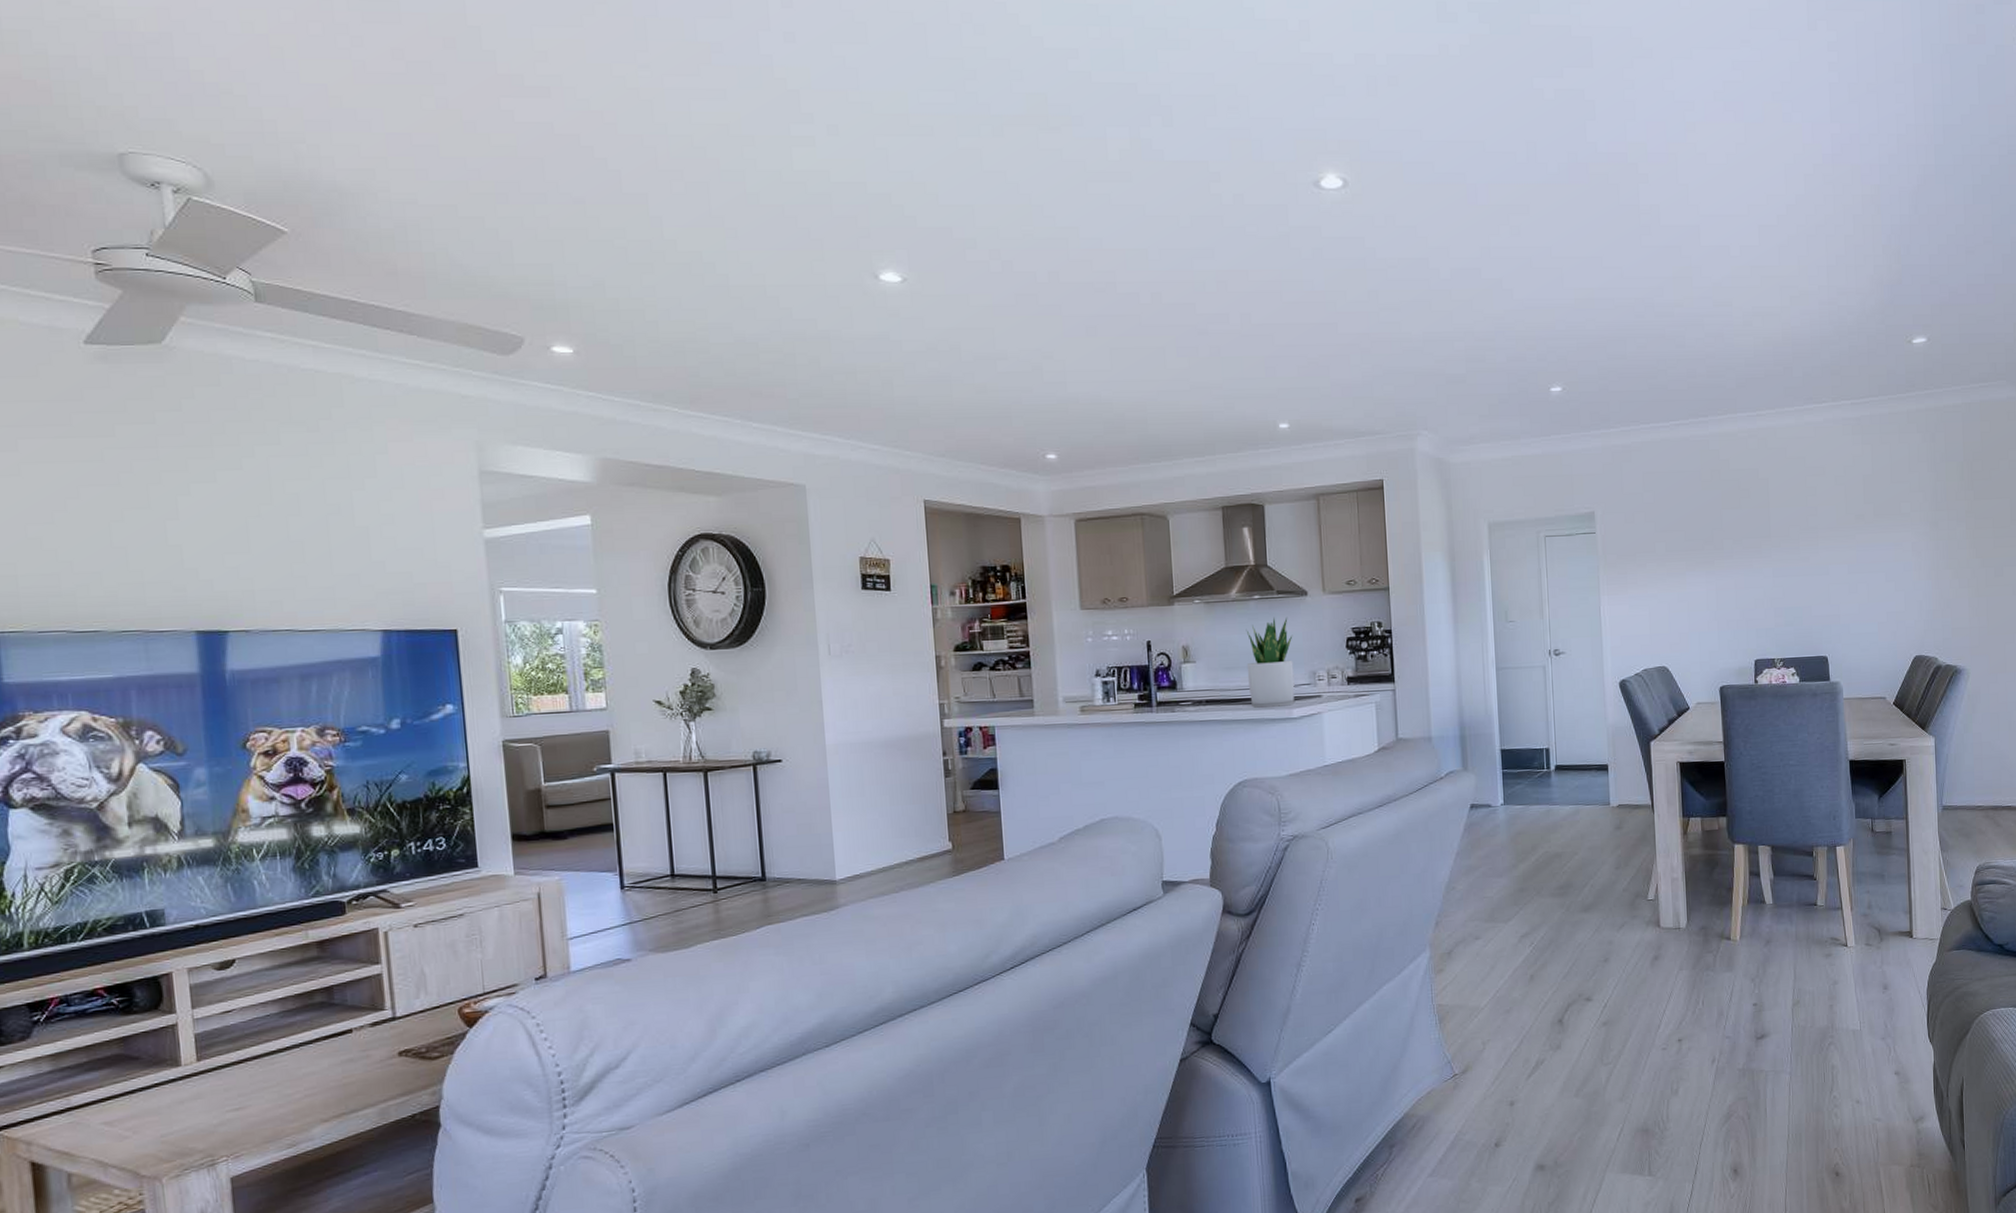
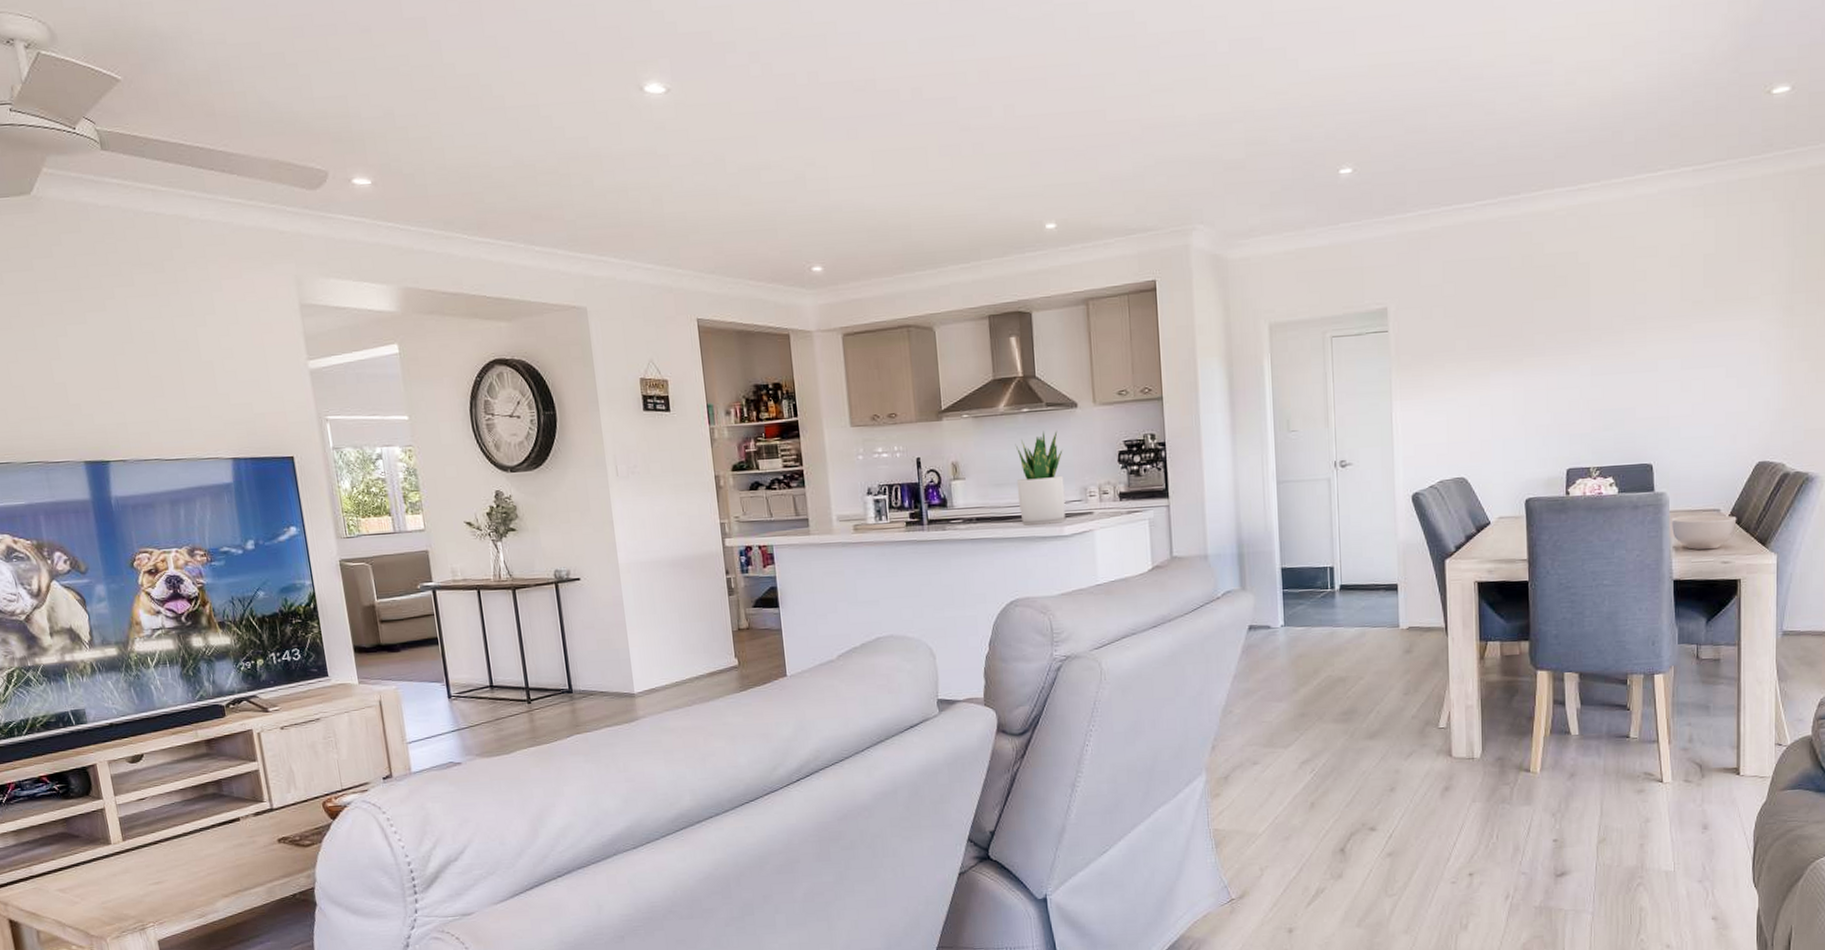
bowl: none [1845,702,1900,734] -> present [1671,514,1737,550]

